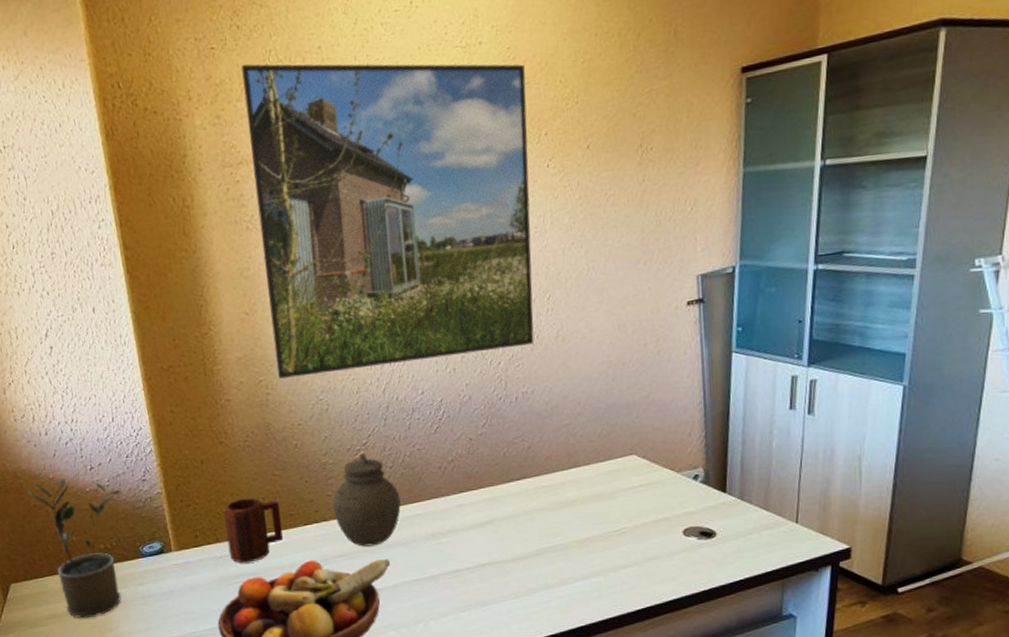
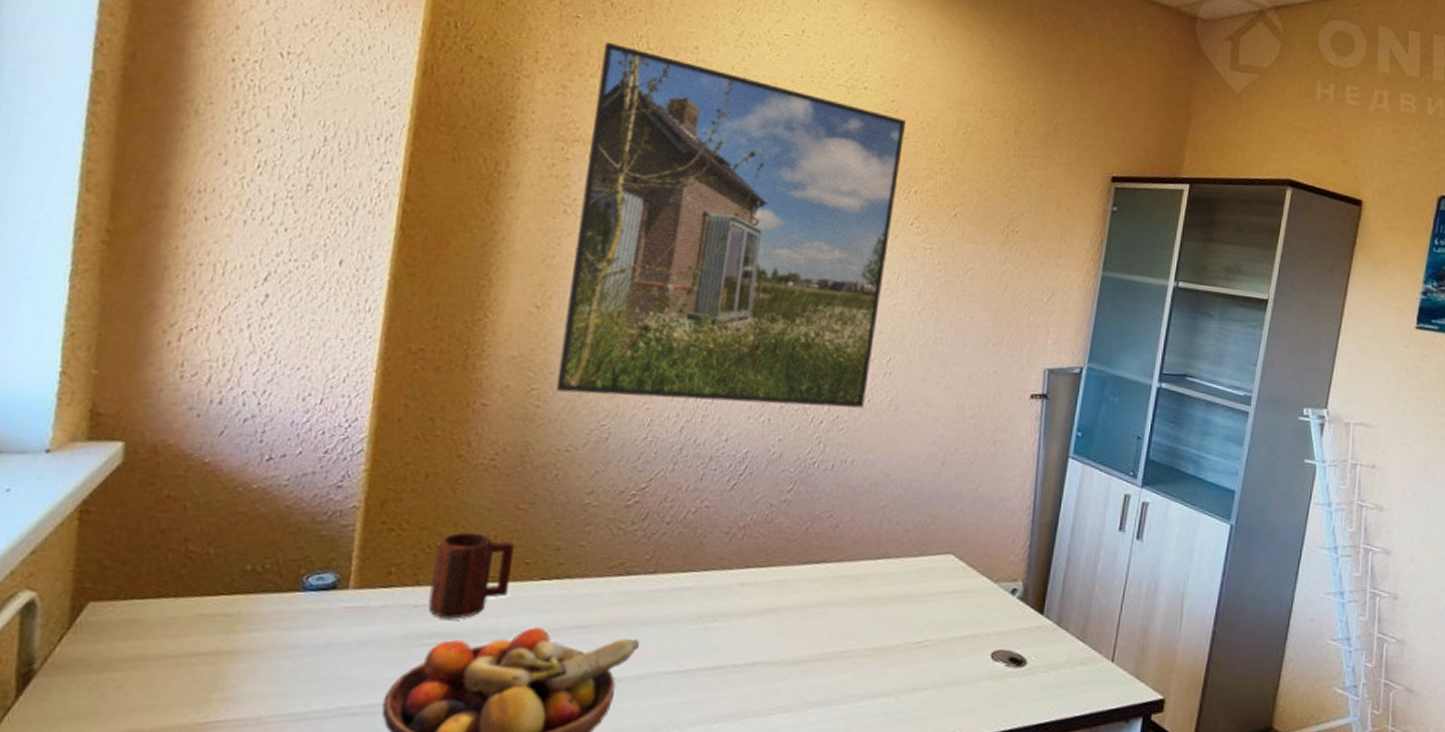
potted plant: present [28,477,122,619] -> none [162,463,303,668]
jar: present [332,453,401,547] -> none [582,500,672,620]

